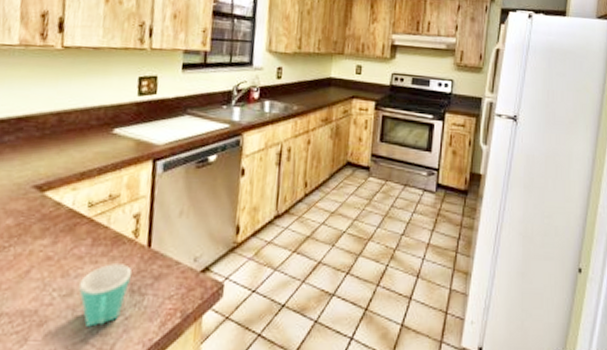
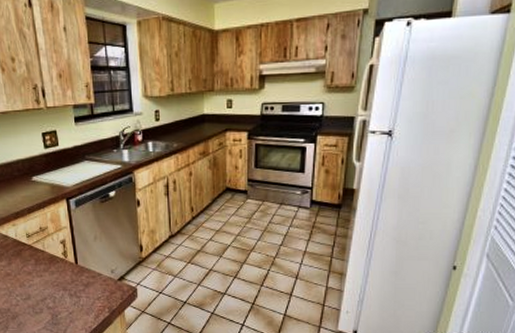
mug: present [78,264,133,327] -> none [32,276,68,319]

